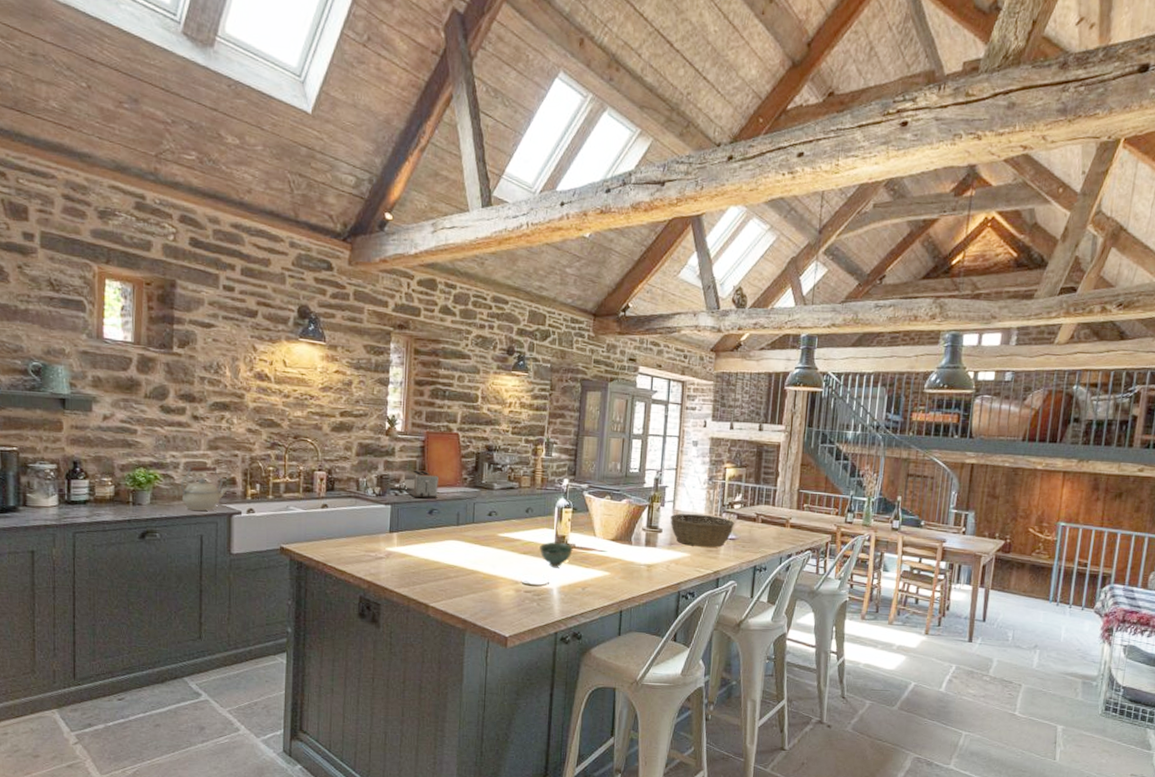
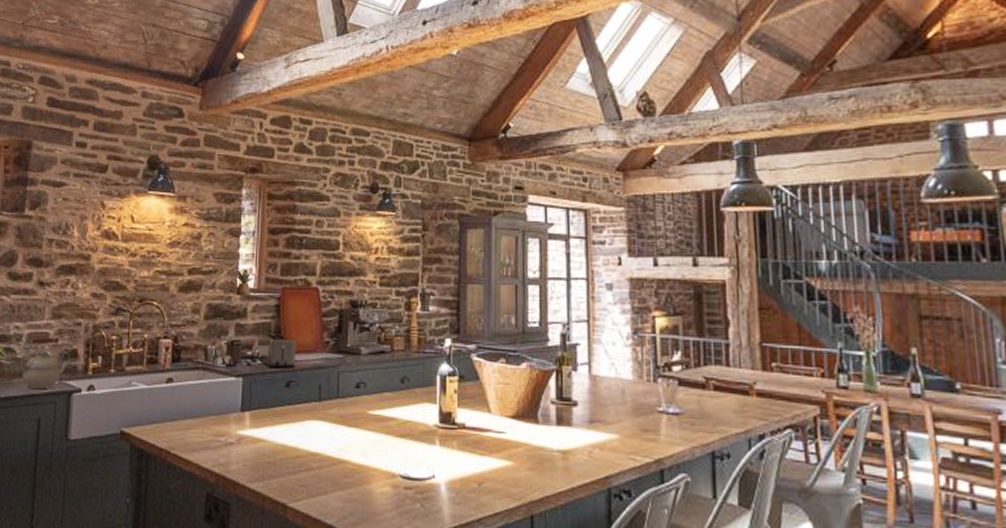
bowl: present [540,542,573,567] -> none [420,420,462,455]
basket: present [670,513,735,548] -> none [586,379,676,427]

